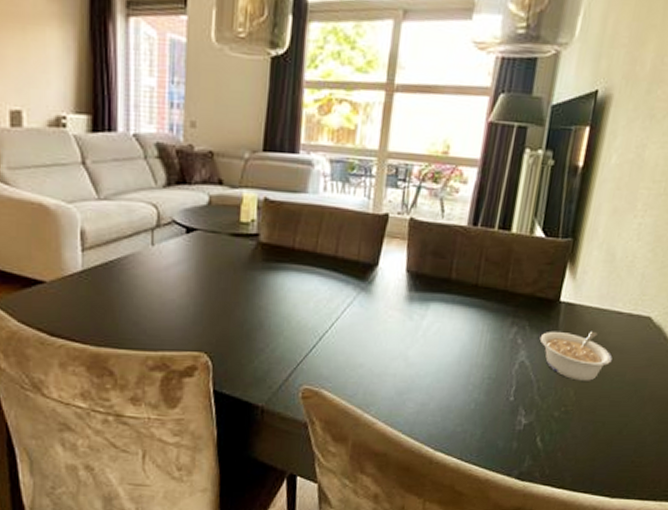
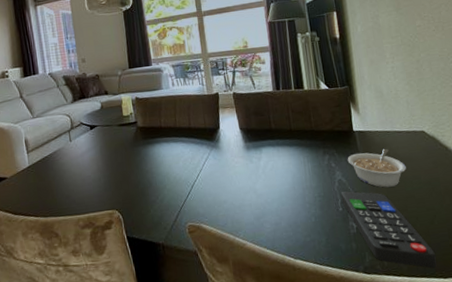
remote control: none [516,377,611,483] -> present [341,191,437,268]

